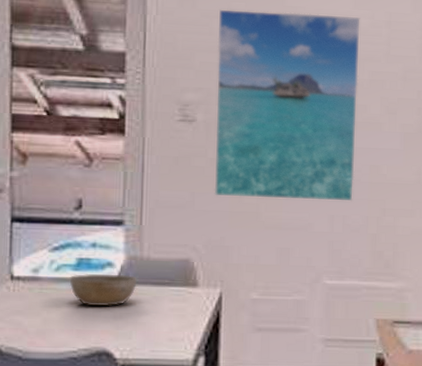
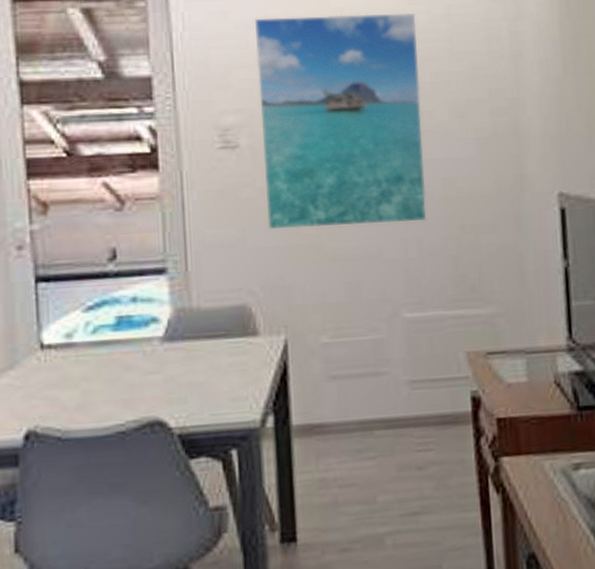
bowl: present [69,273,137,307] -> none [109,329,188,371]

